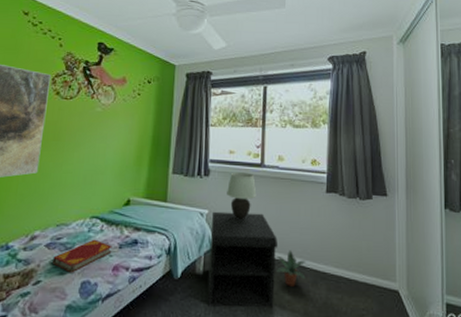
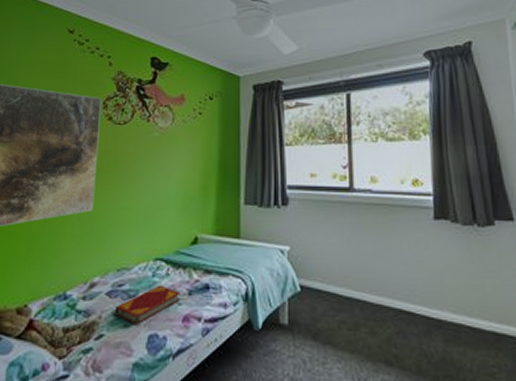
nightstand: present [207,211,279,307] -> none [294,247,379,364]
table lamp: present [227,172,257,219] -> none [310,199,347,256]
potted plant: present [276,250,306,287] -> none [377,292,416,338]

